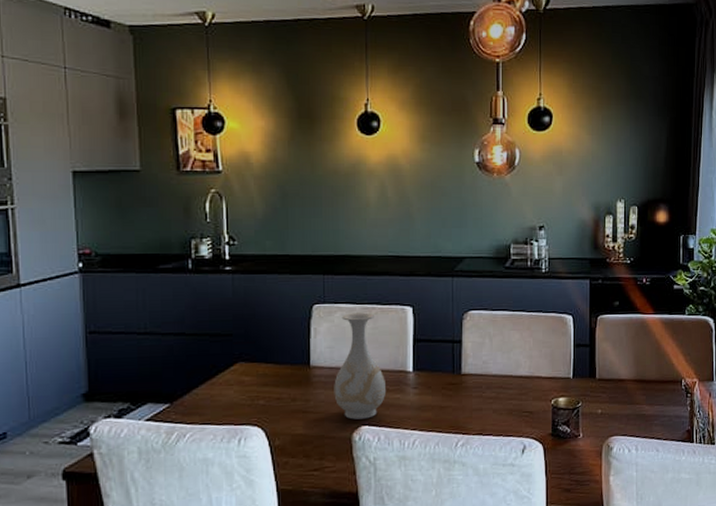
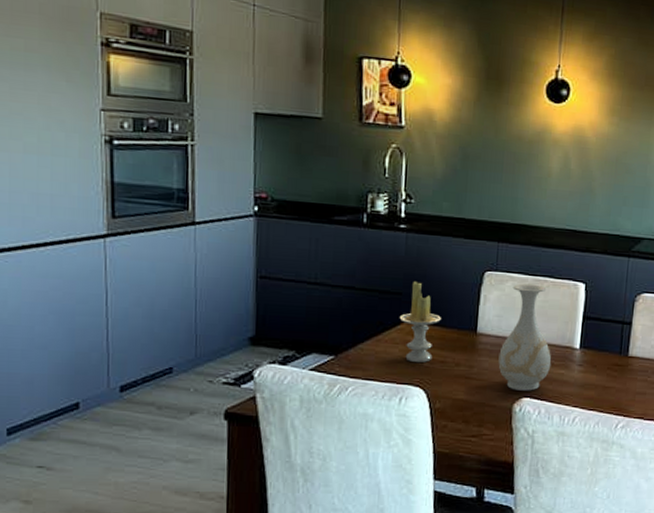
candle: none [232,322,273,402] -> present [399,282,441,362]

